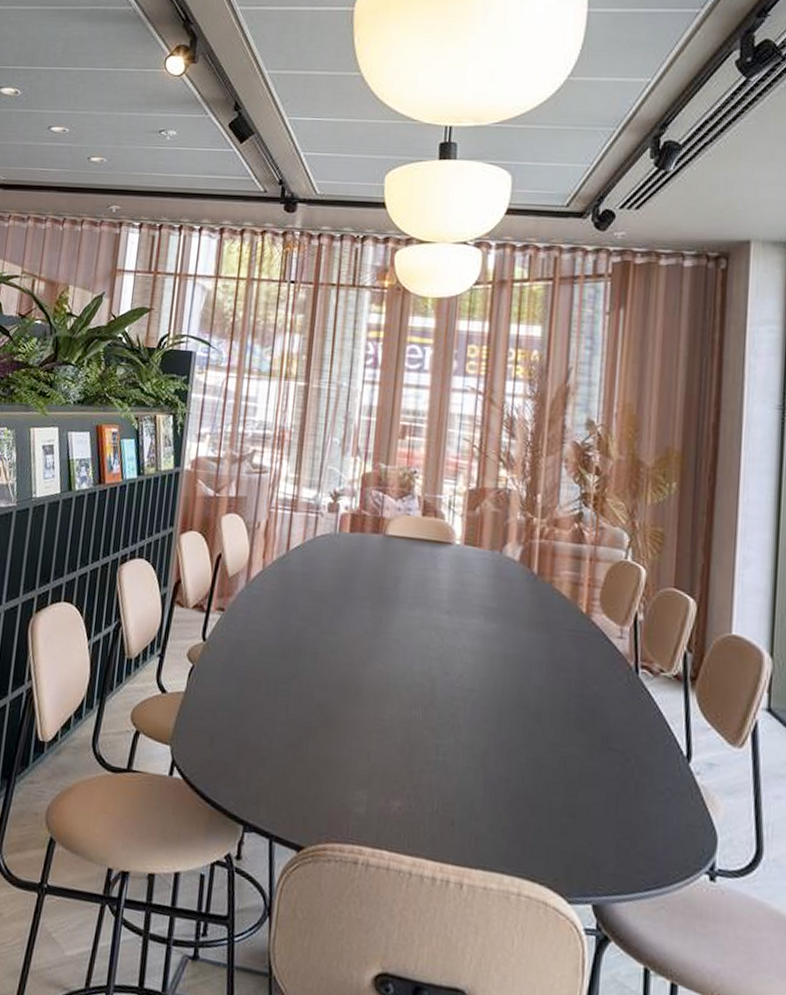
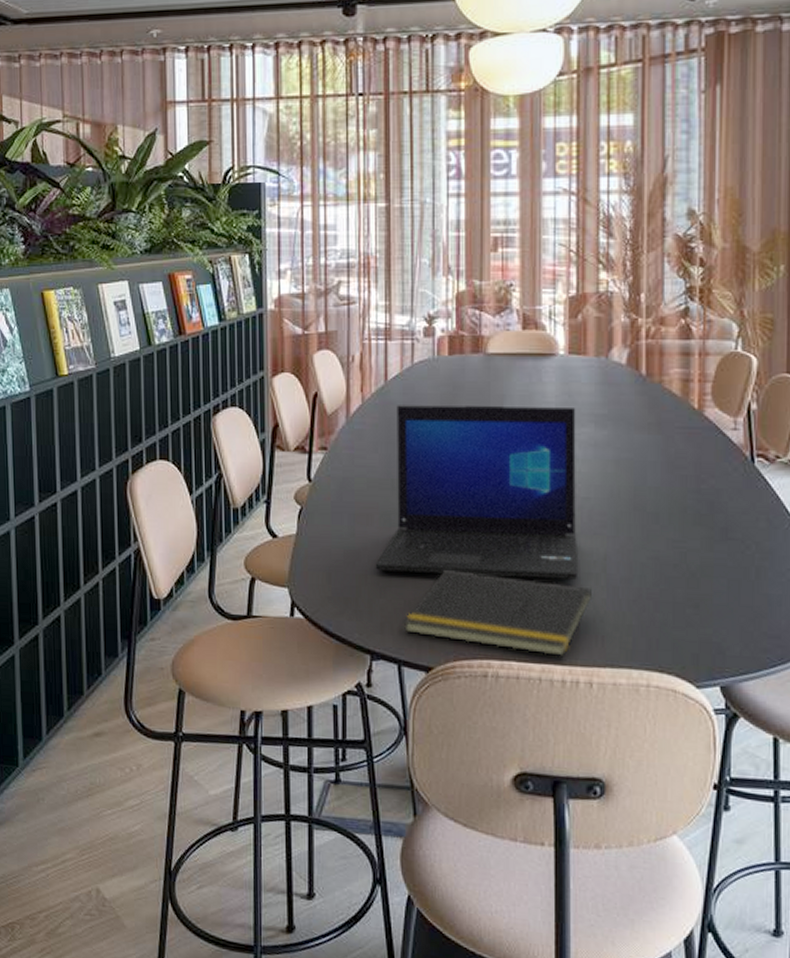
laptop: none [257,575,468,772] -> present [375,405,577,580]
notepad: none [279,747,470,853] -> present [404,570,593,658]

